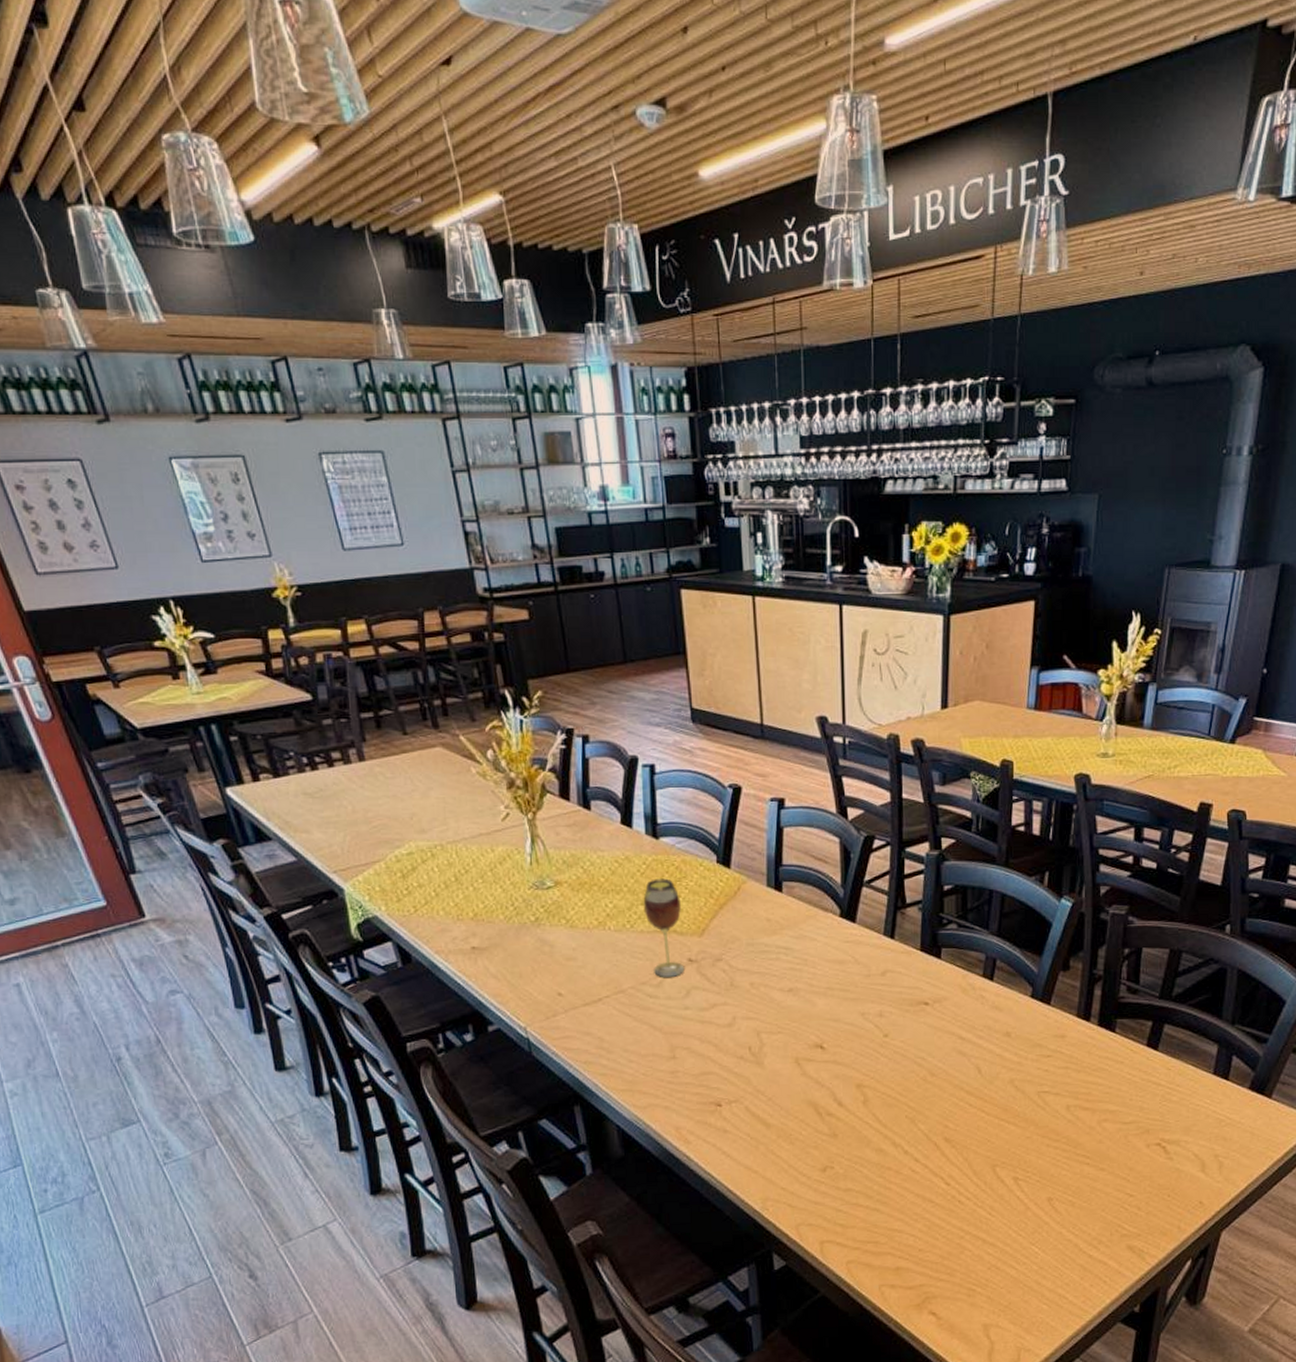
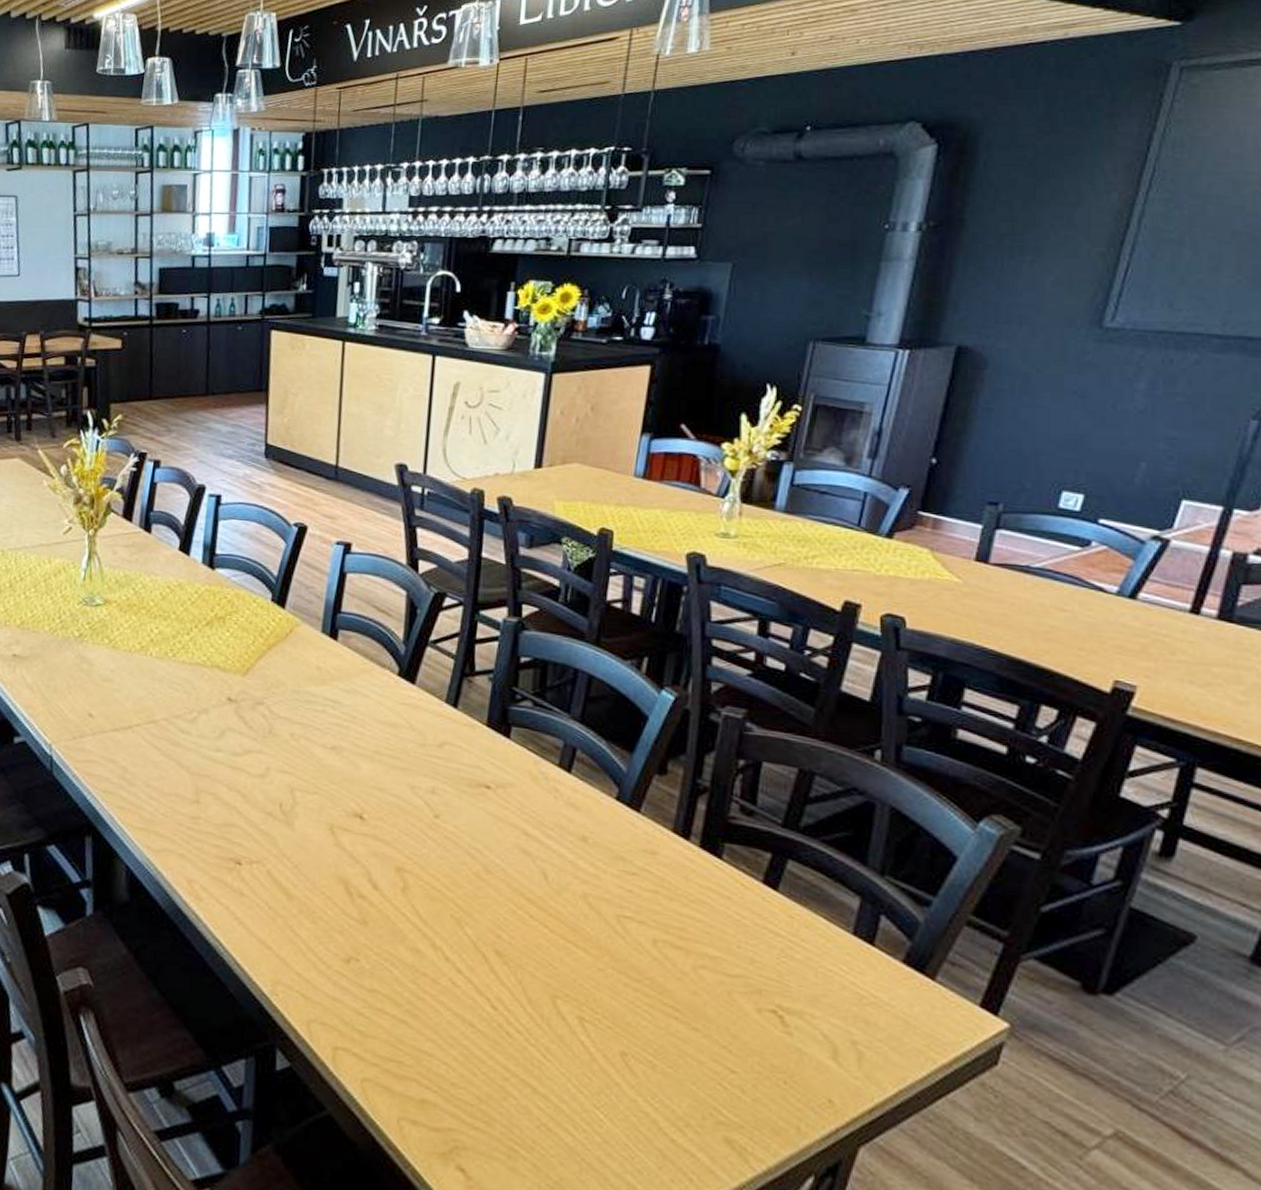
wineglass: present [643,878,685,977] -> none [188,609,228,715]

